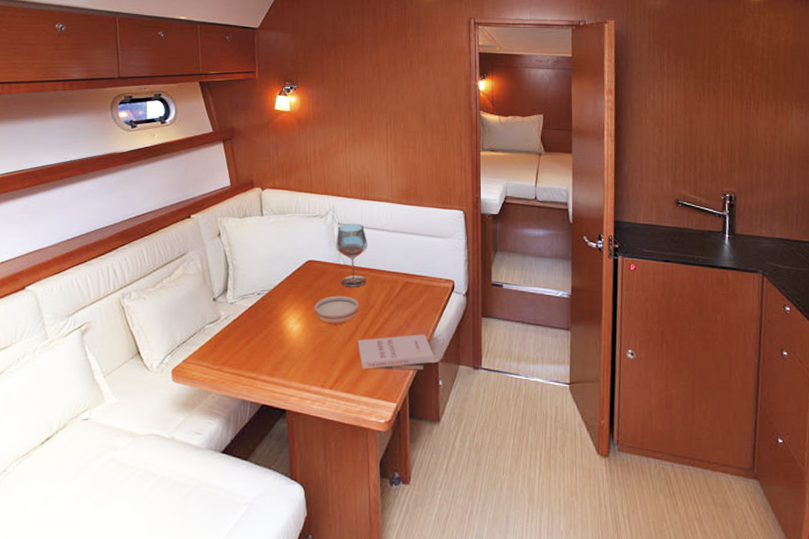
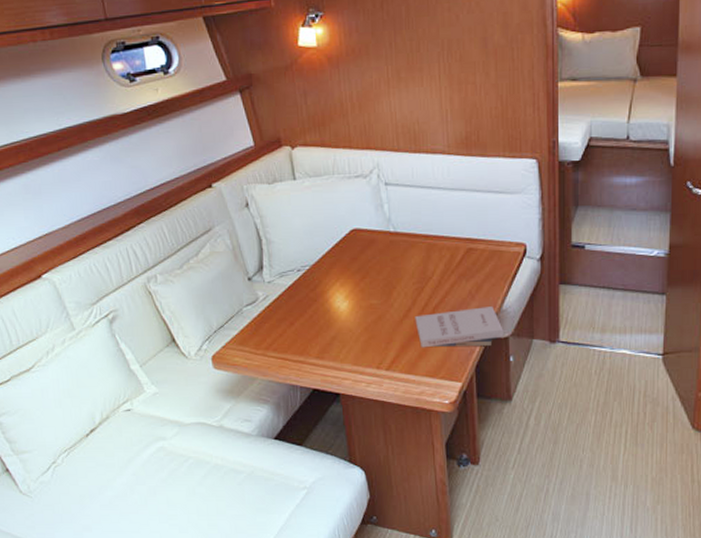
bowl: present [314,295,358,324] -> none [362,267,414,300]
wine glass: present [335,223,369,287] -> none [383,182,423,258]

